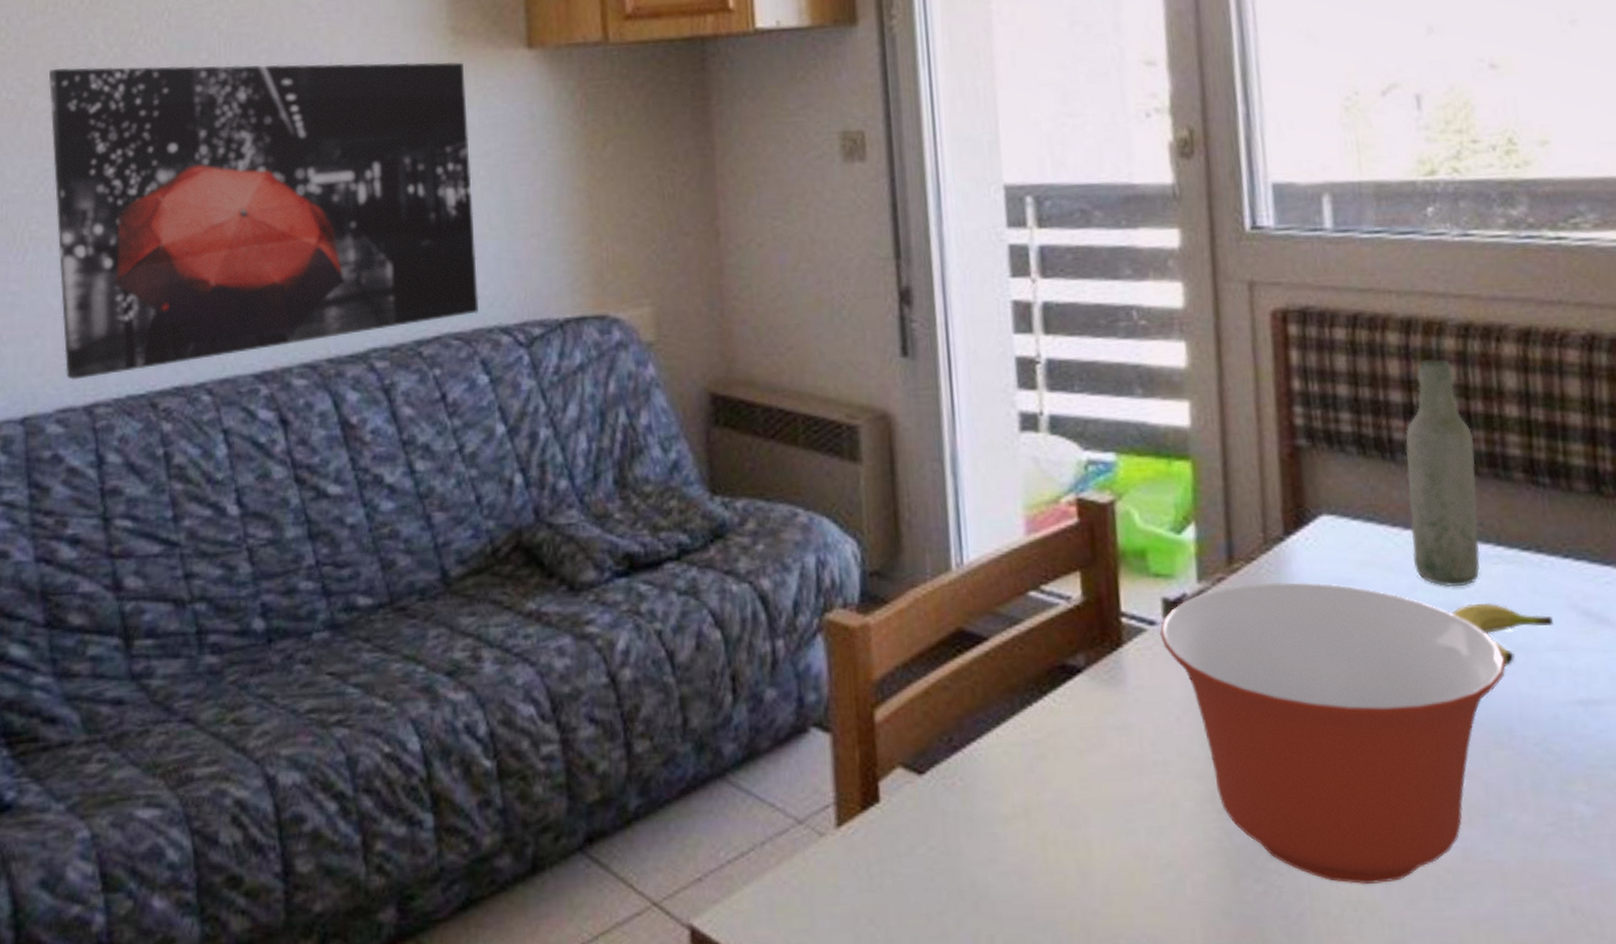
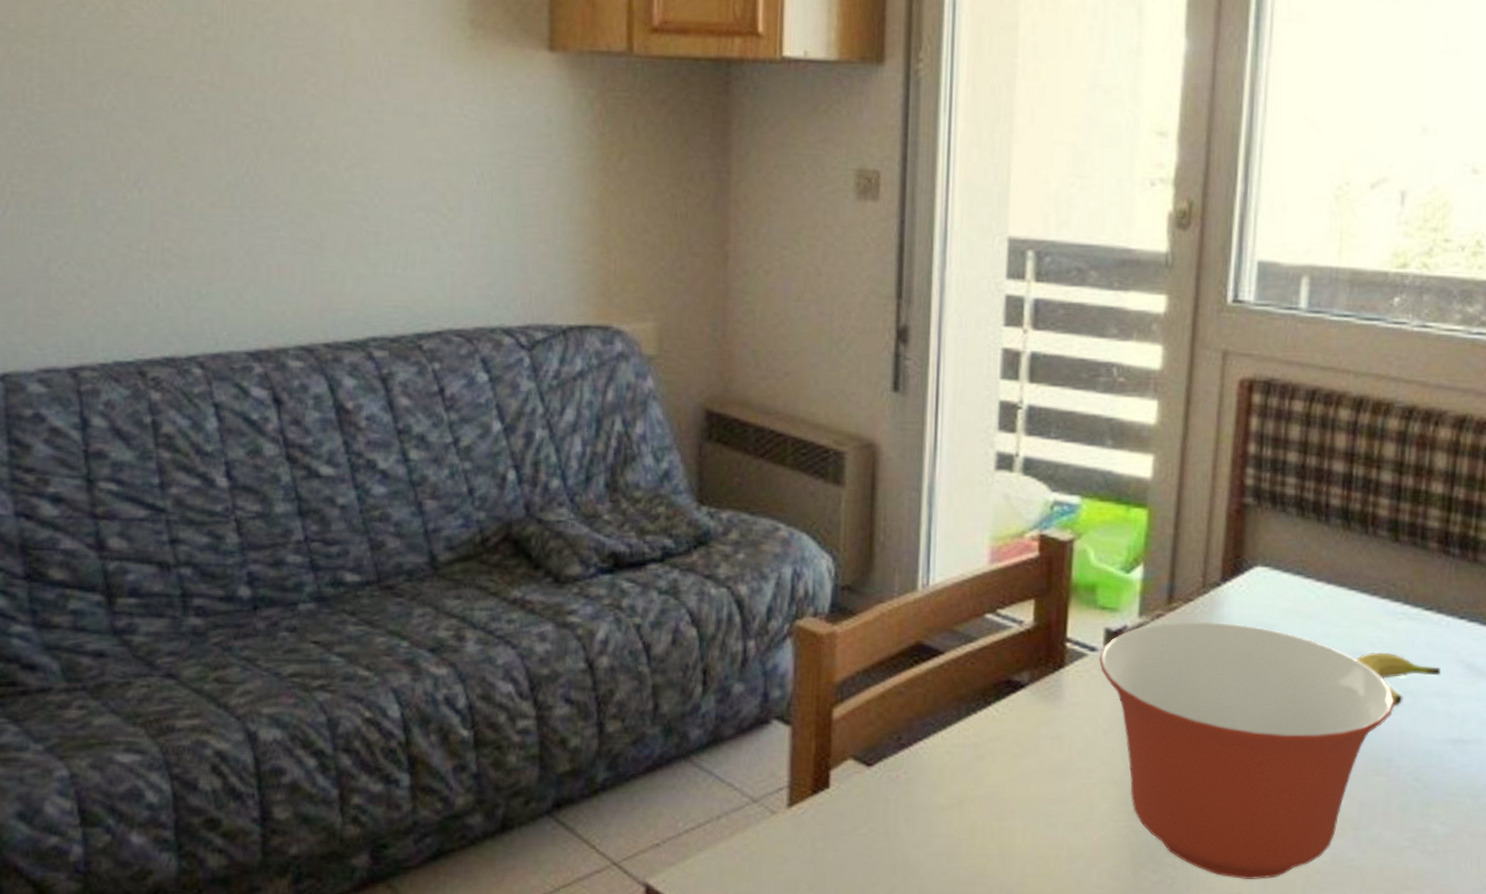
wall art: present [48,61,479,380] -> none [33,16,483,341]
bottle: present [1405,359,1480,586] -> none [1331,436,1401,636]

